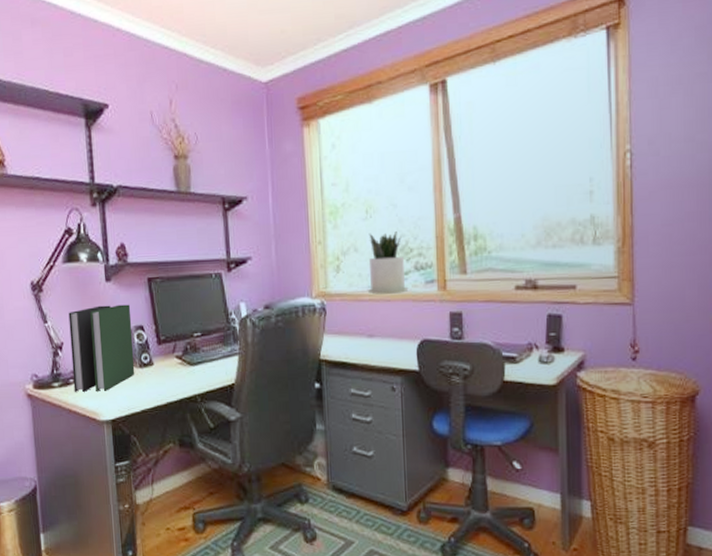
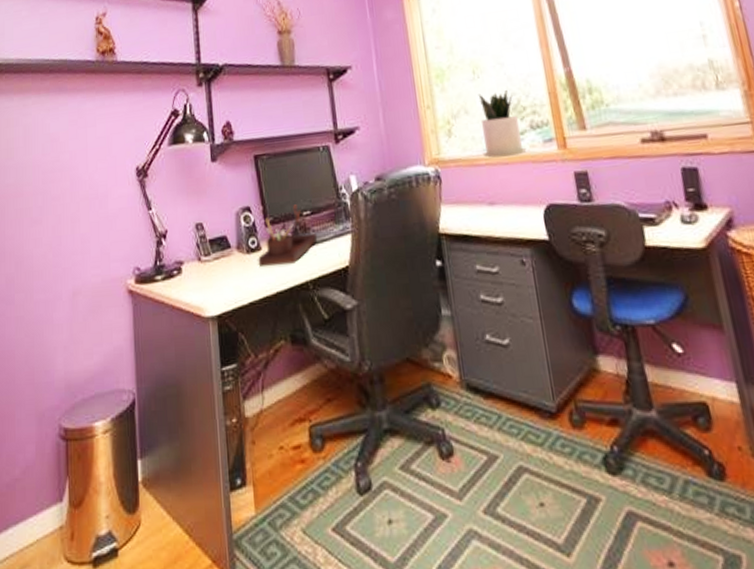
binder: present [68,304,135,392] -> none [173,184,242,285]
desk organizer: none [150,326,207,381] -> present [258,204,318,268]

